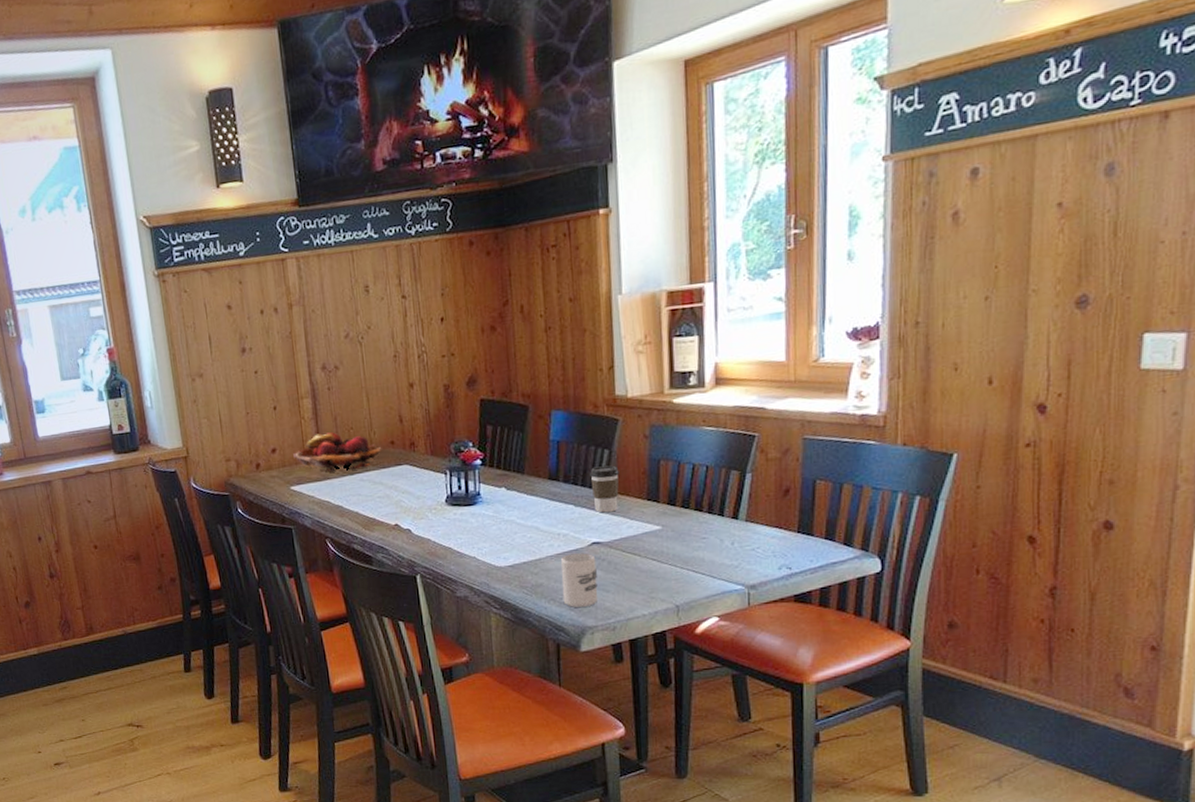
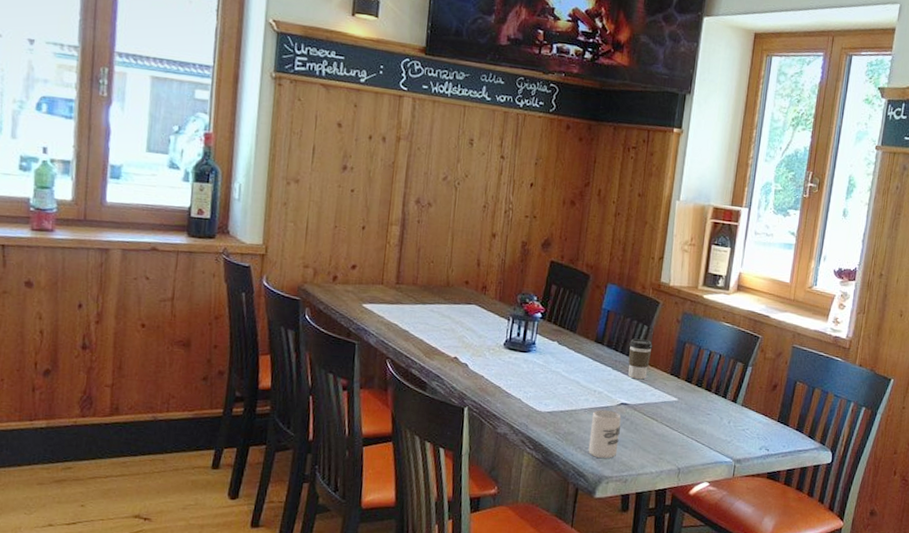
fruit basket: present [293,432,382,472] -> none [372,260,457,300]

